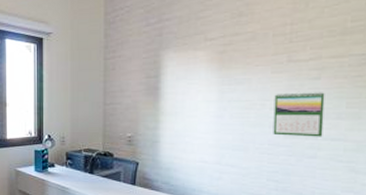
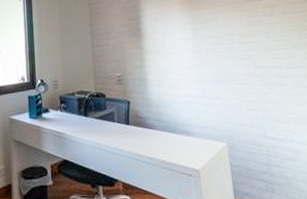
calendar: present [273,92,325,137] -> none [239,26,286,67]

